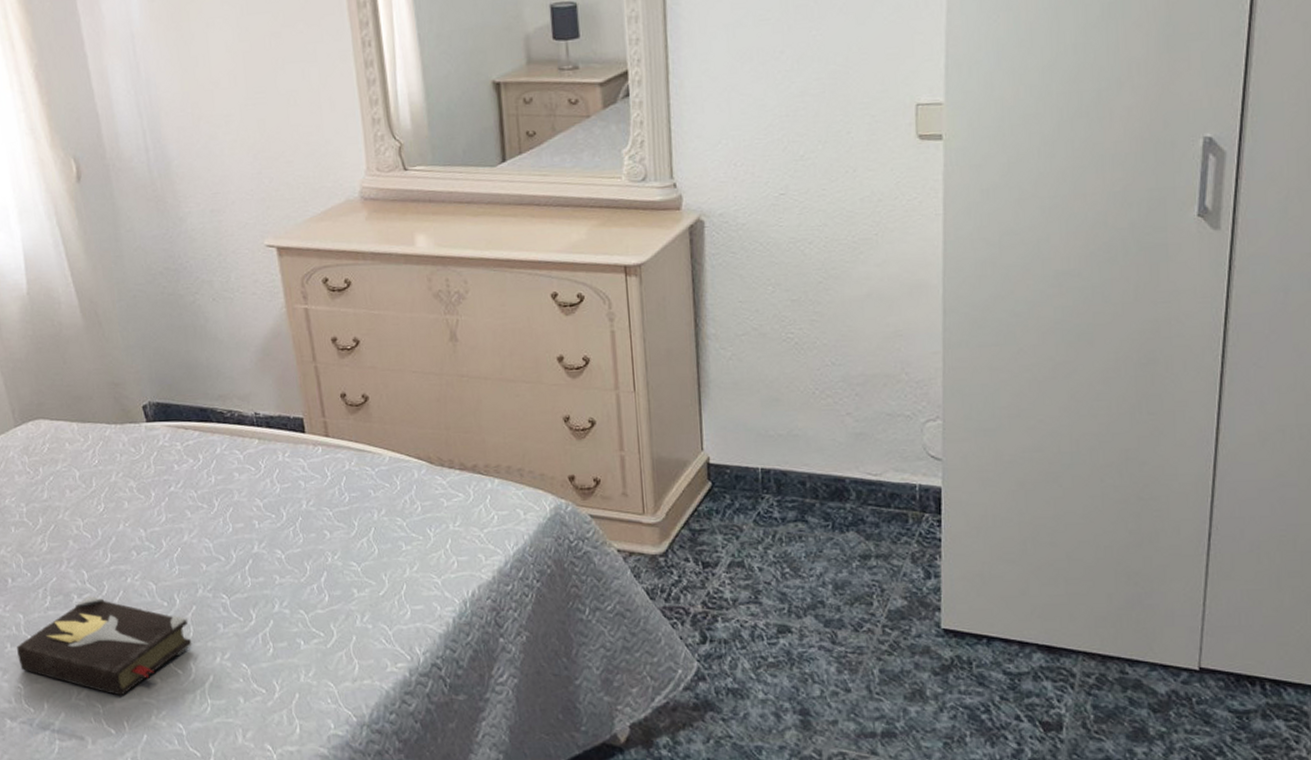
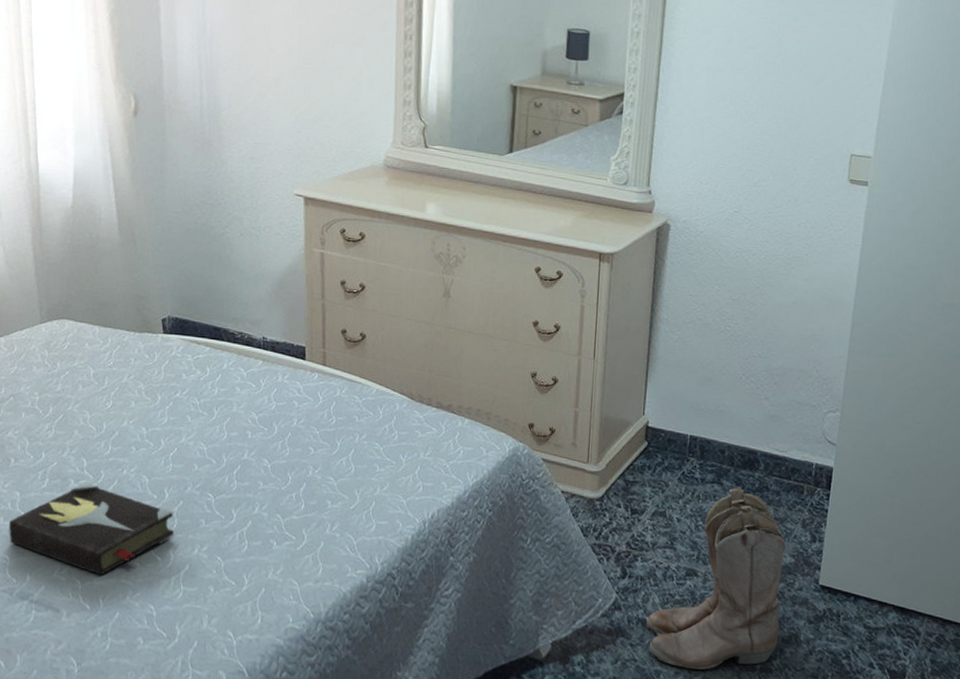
boots: none [737,522,900,741] -> present [646,486,786,670]

